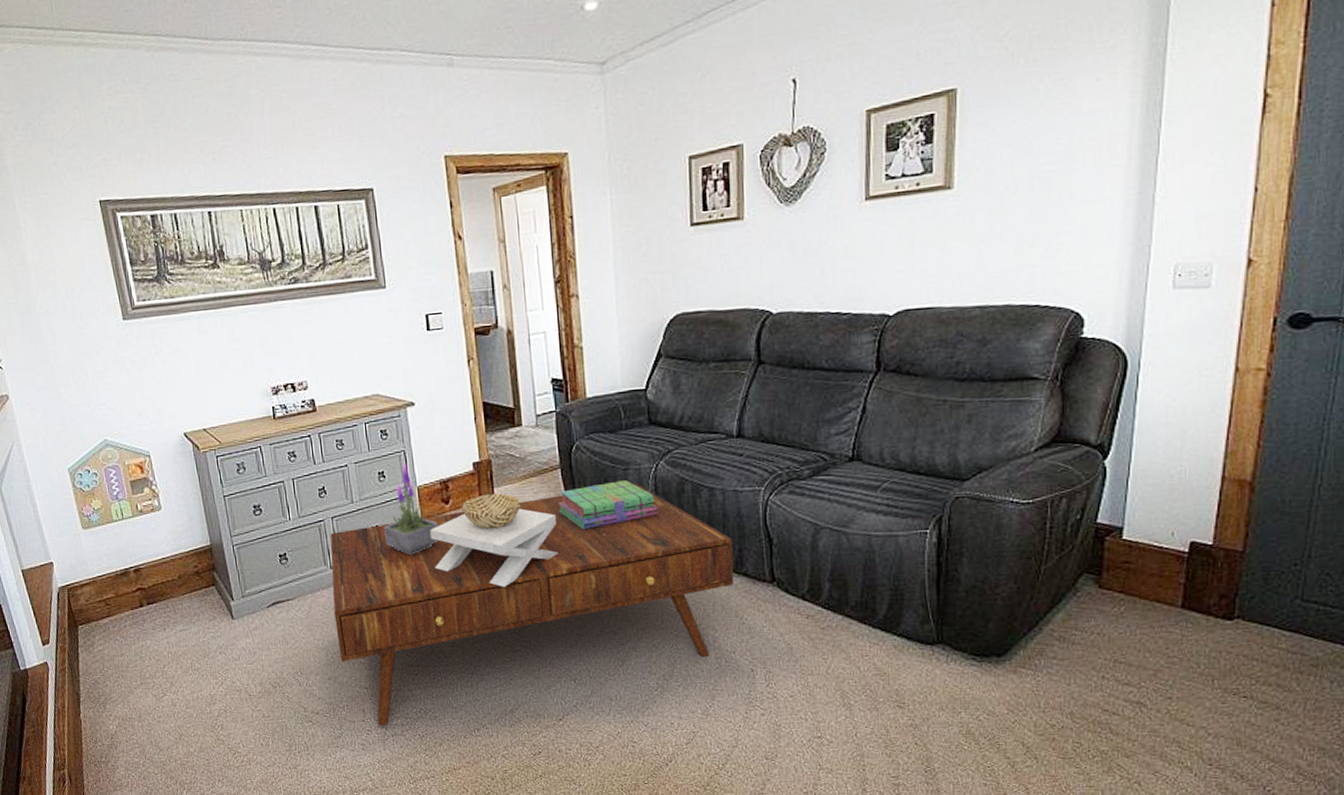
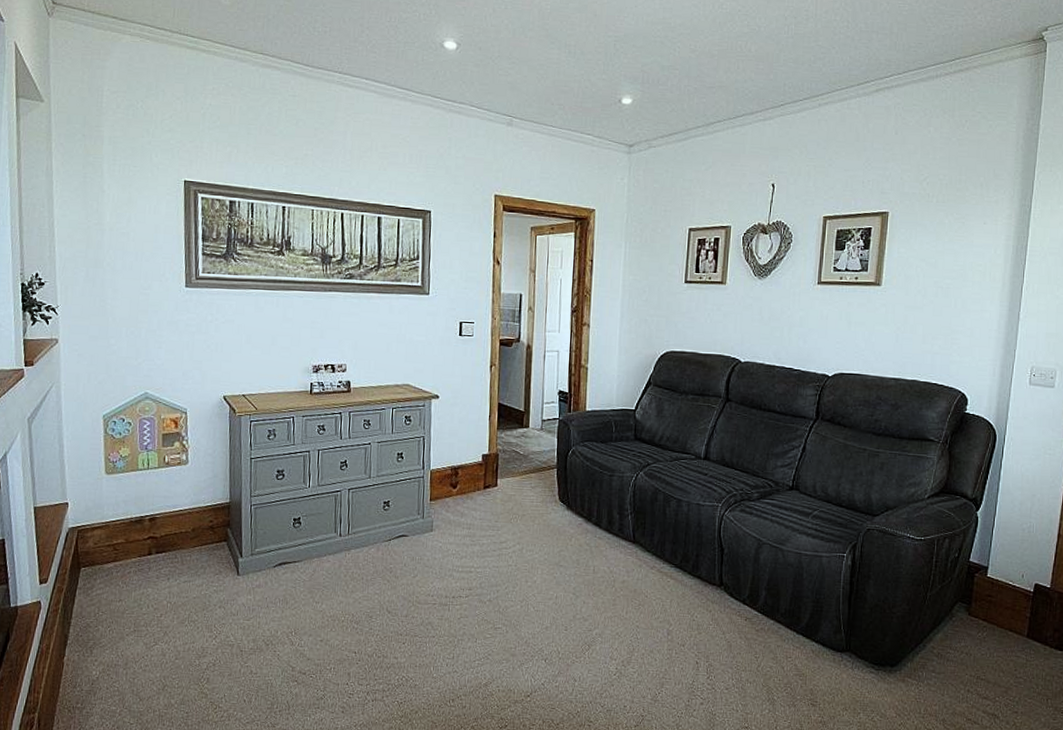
coffee table: present [330,483,734,726] -> none [335,488,691,690]
potted plant: present [383,461,439,555] -> none [394,446,444,531]
decorative bowl: present [430,493,558,587] -> none [435,483,548,569]
stack of books: present [558,480,658,530] -> none [550,485,634,524]

